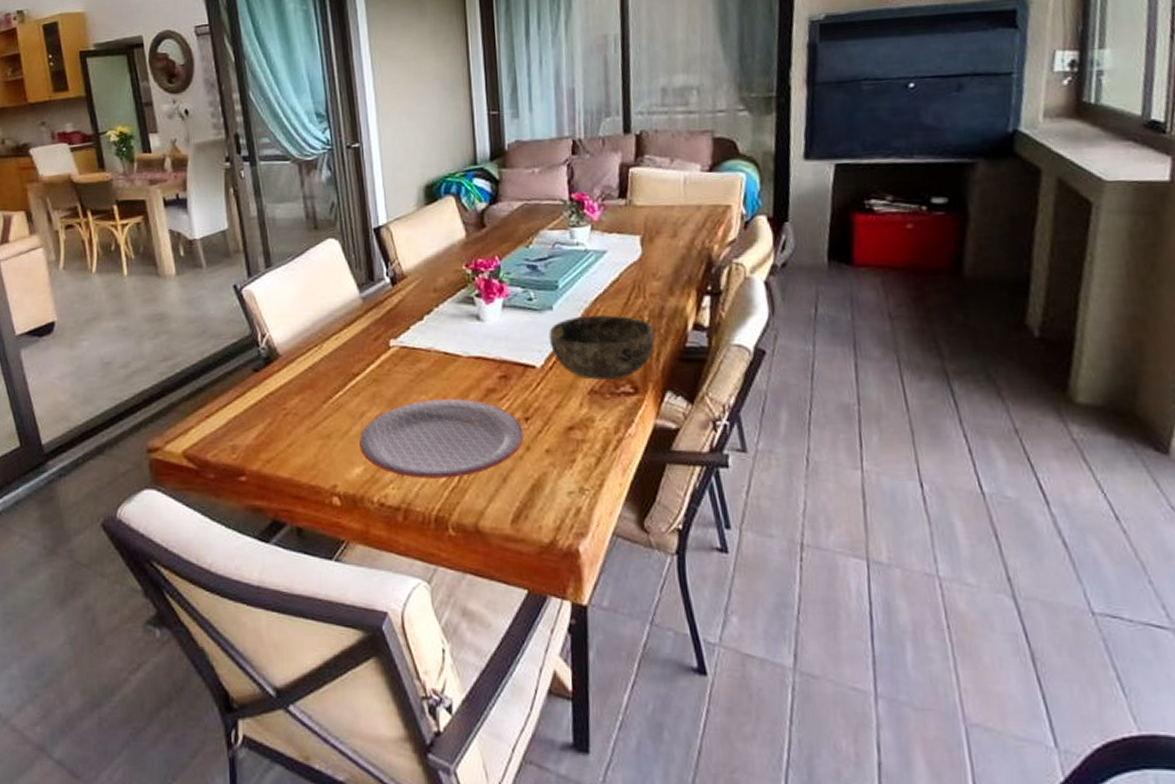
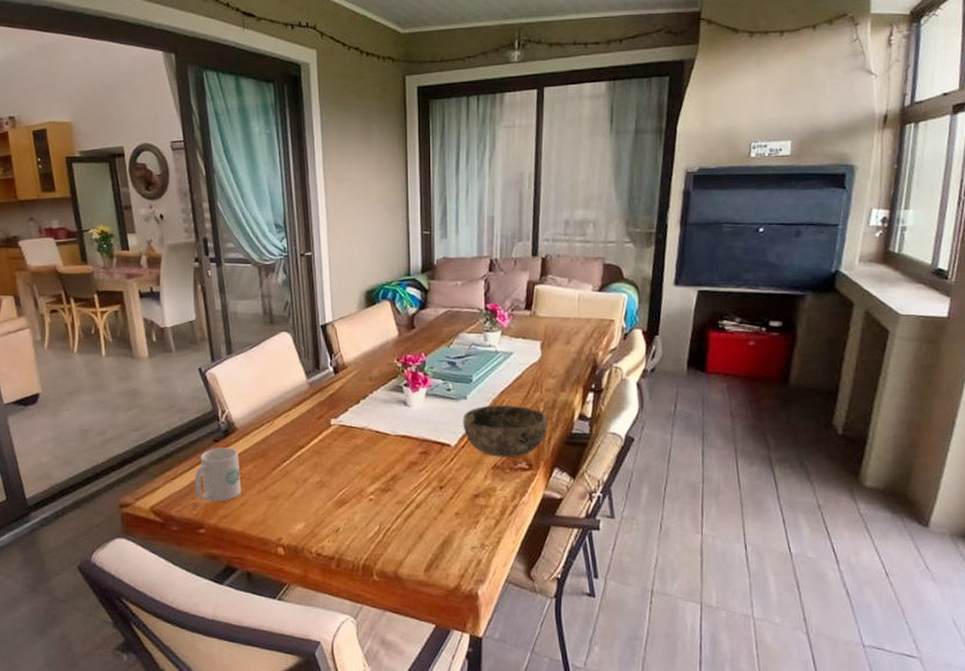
mug: none [232,378,287,444] -> present [194,448,241,502]
plate: present [358,398,524,478] -> none [301,468,438,534]

